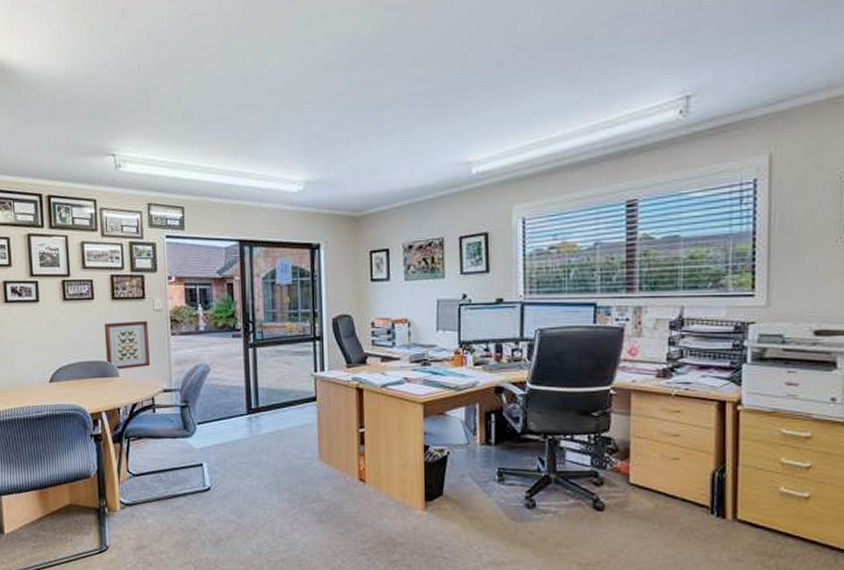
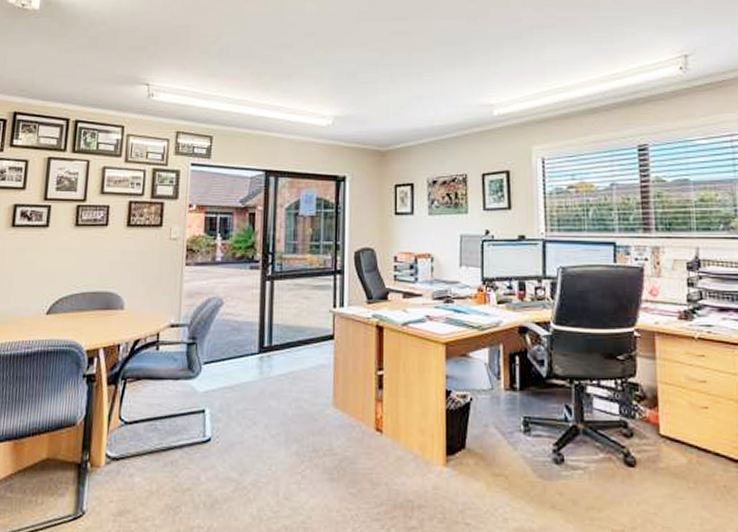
wall art: present [104,320,151,370] -> none [113,249,162,302]

